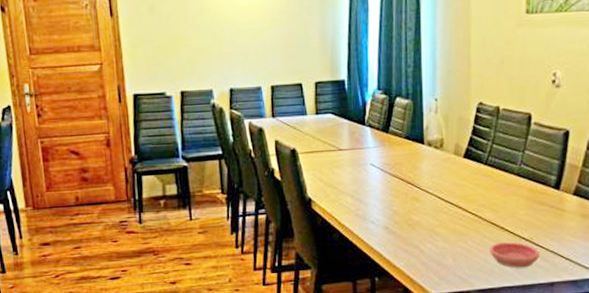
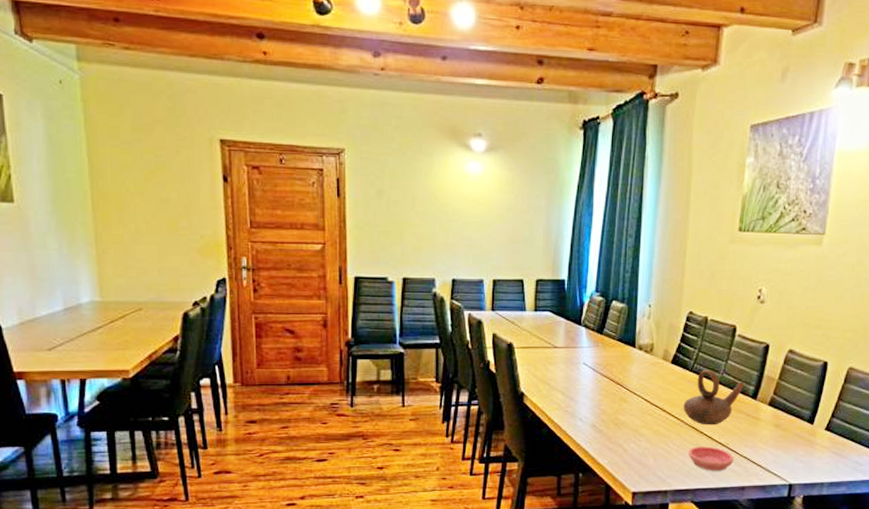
teapot: none [480,161,545,220] -> present [683,369,744,425]

